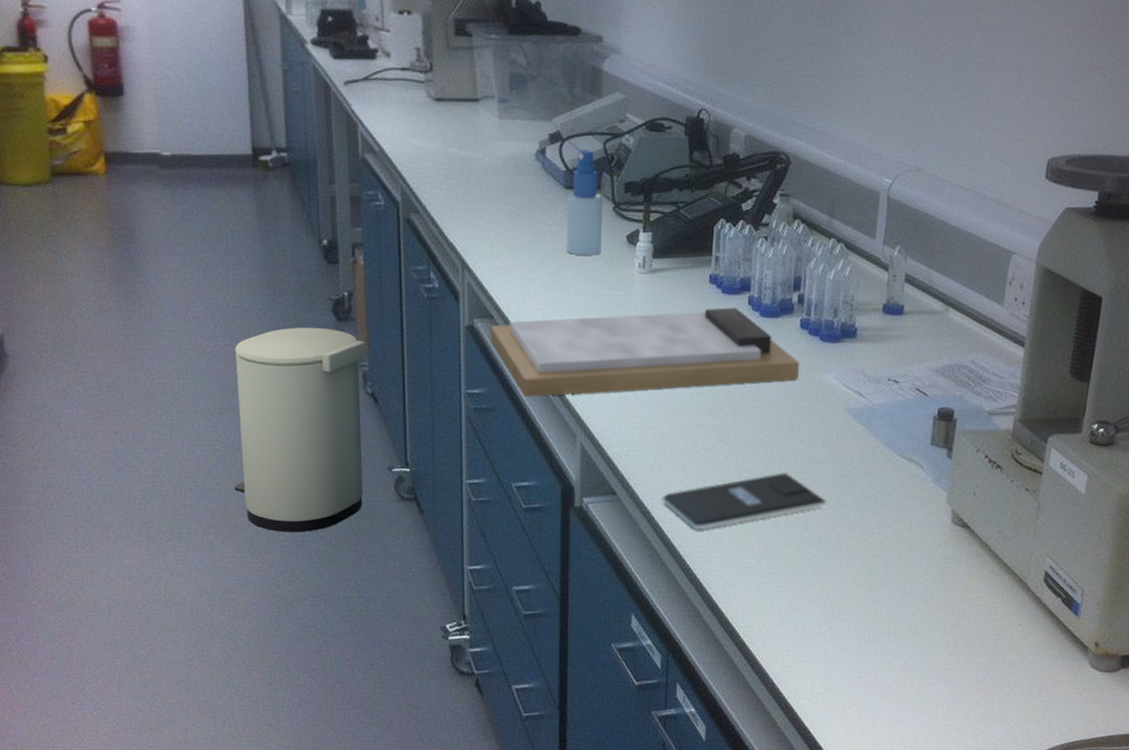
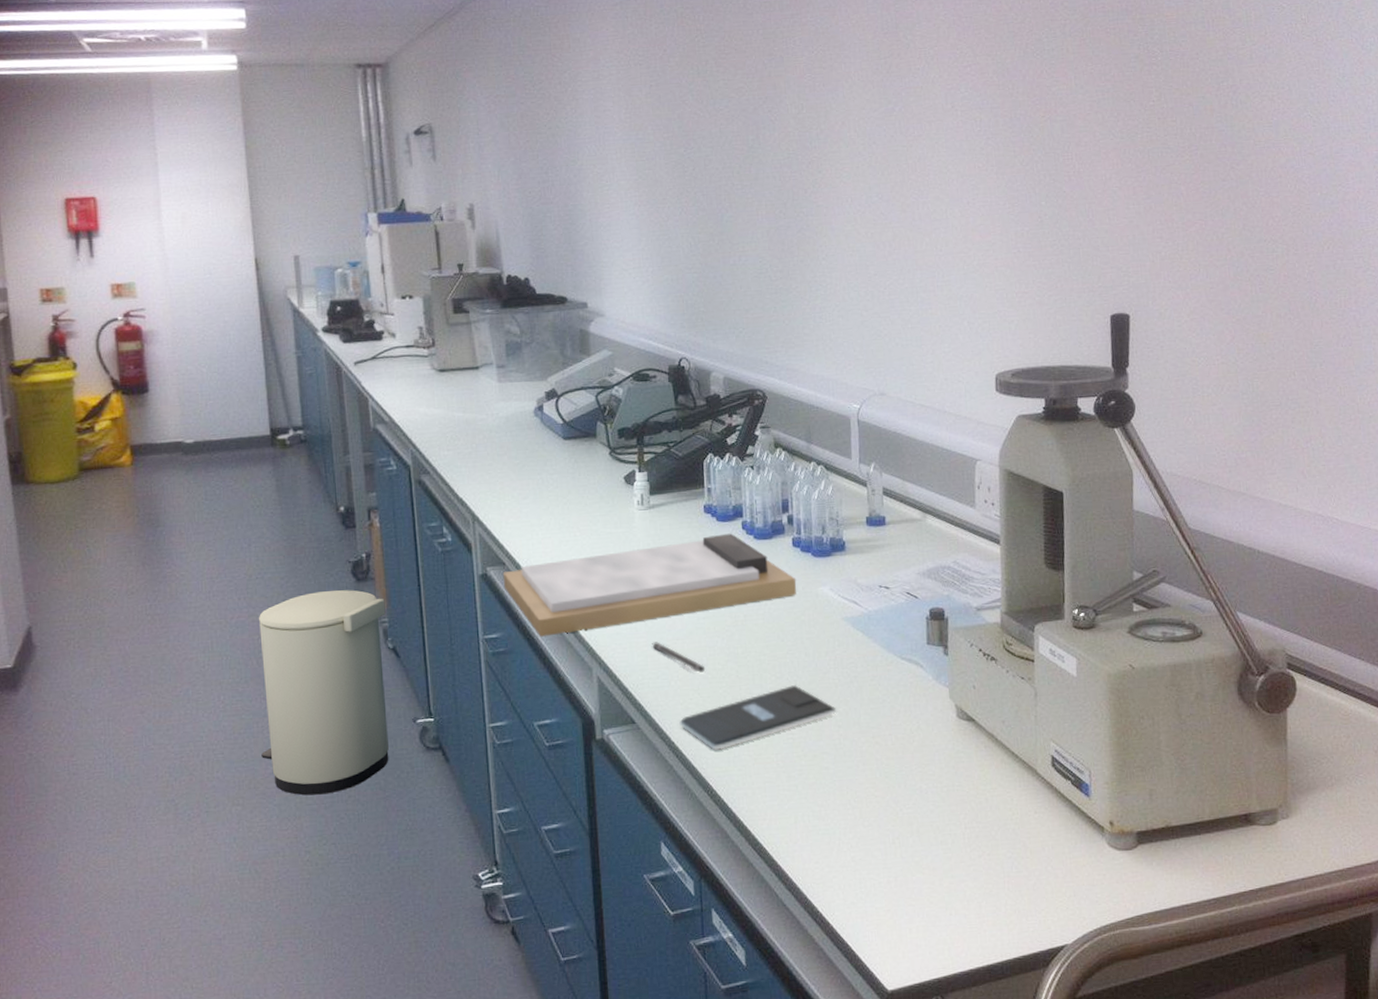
spray bottle: present [566,149,602,255] -> none [566,402,602,499]
pen: none [641,414,694,450] -> present [652,642,706,673]

